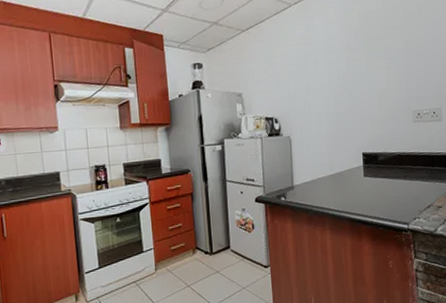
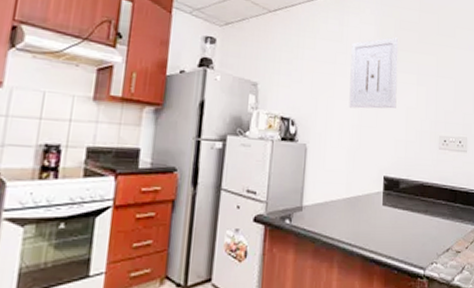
wall art: none [320,29,368,100] -> present [349,37,399,109]

